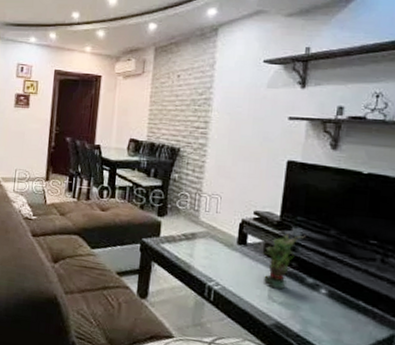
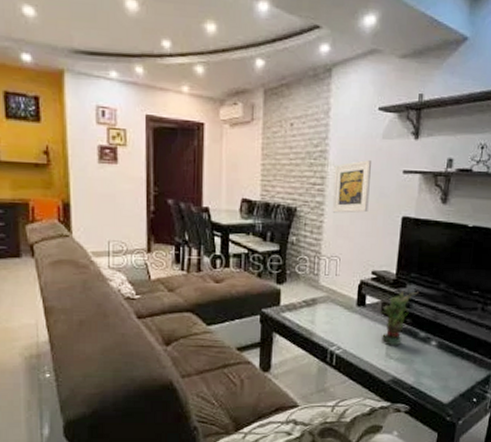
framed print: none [214,107,255,155] -> present [332,160,371,213]

